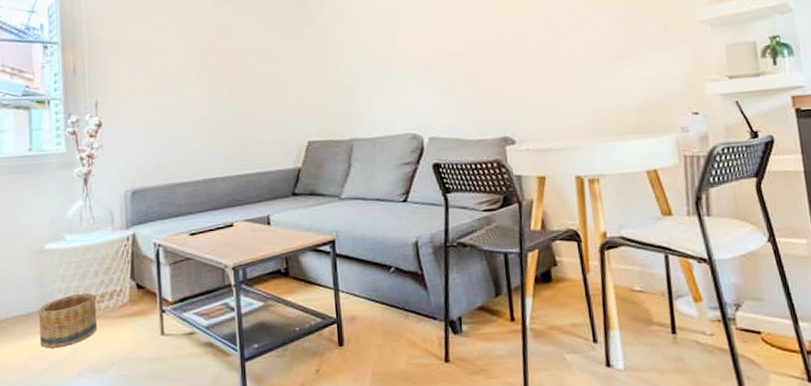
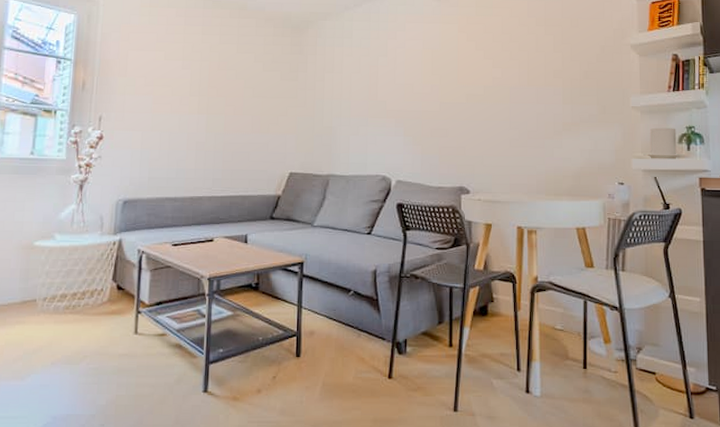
basket: present [38,292,97,348] -> none [18,289,77,338]

